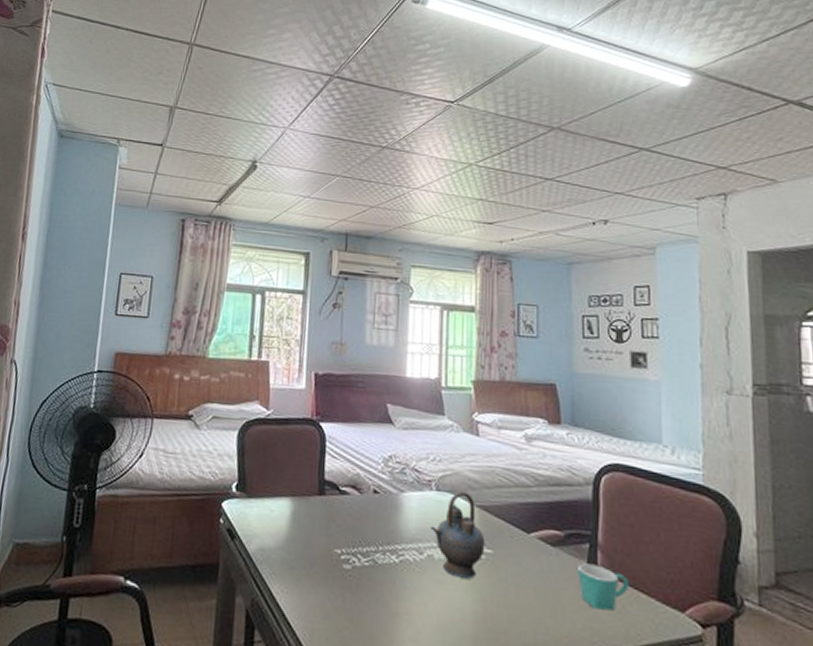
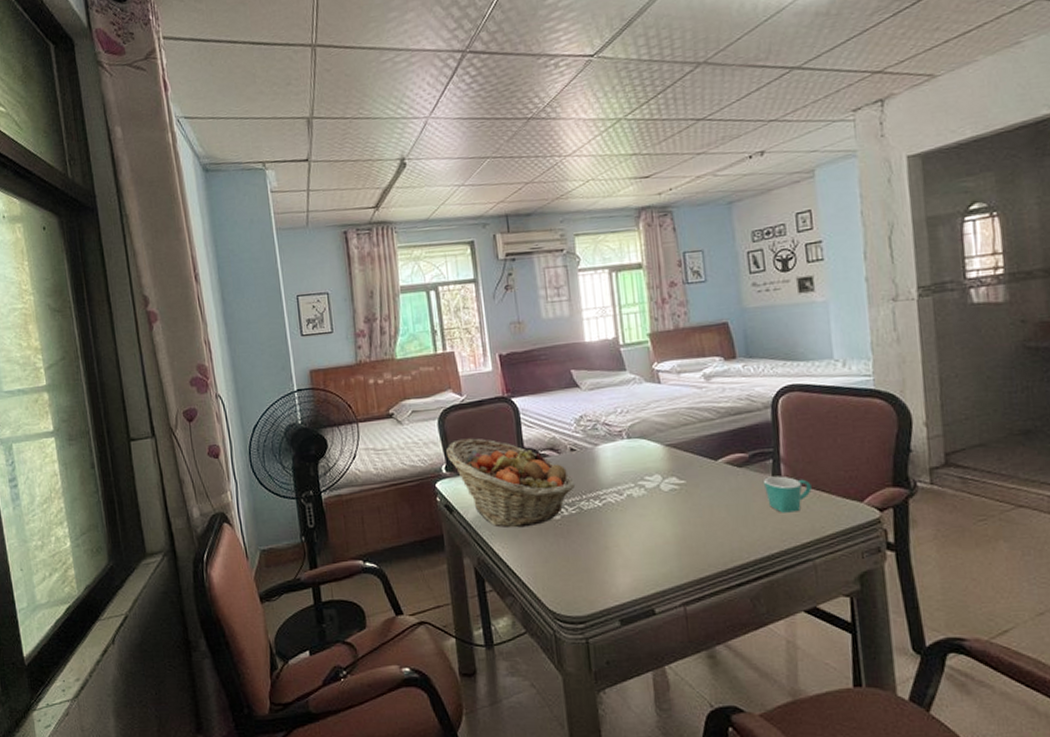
fruit basket: none [240,457,372,572] -> present [445,438,575,528]
teapot: present [431,490,485,579] -> none [627,434,679,509]

